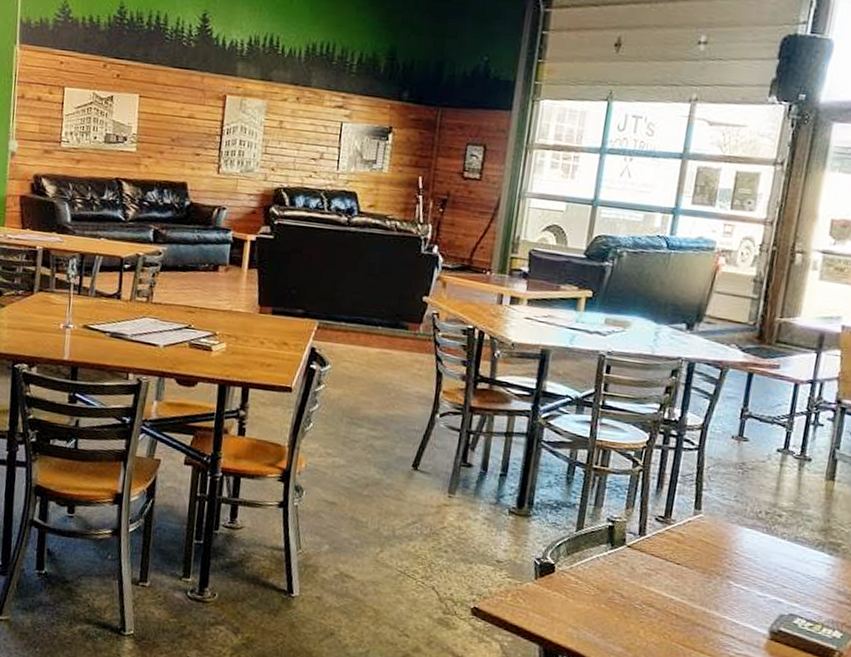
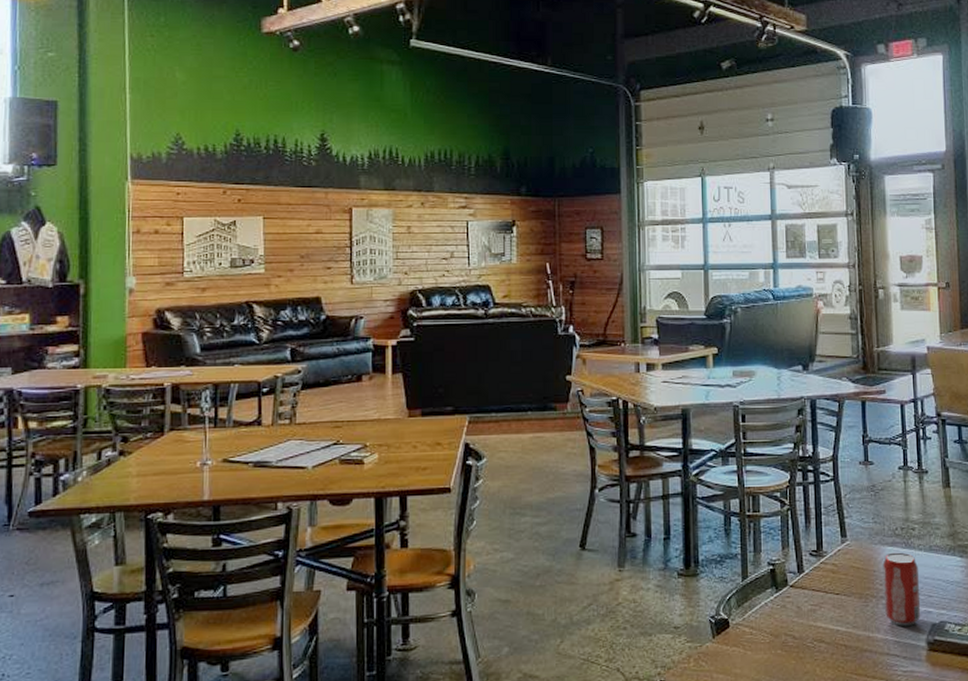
beverage can: none [727,534,777,612] -> present [882,552,921,626]

